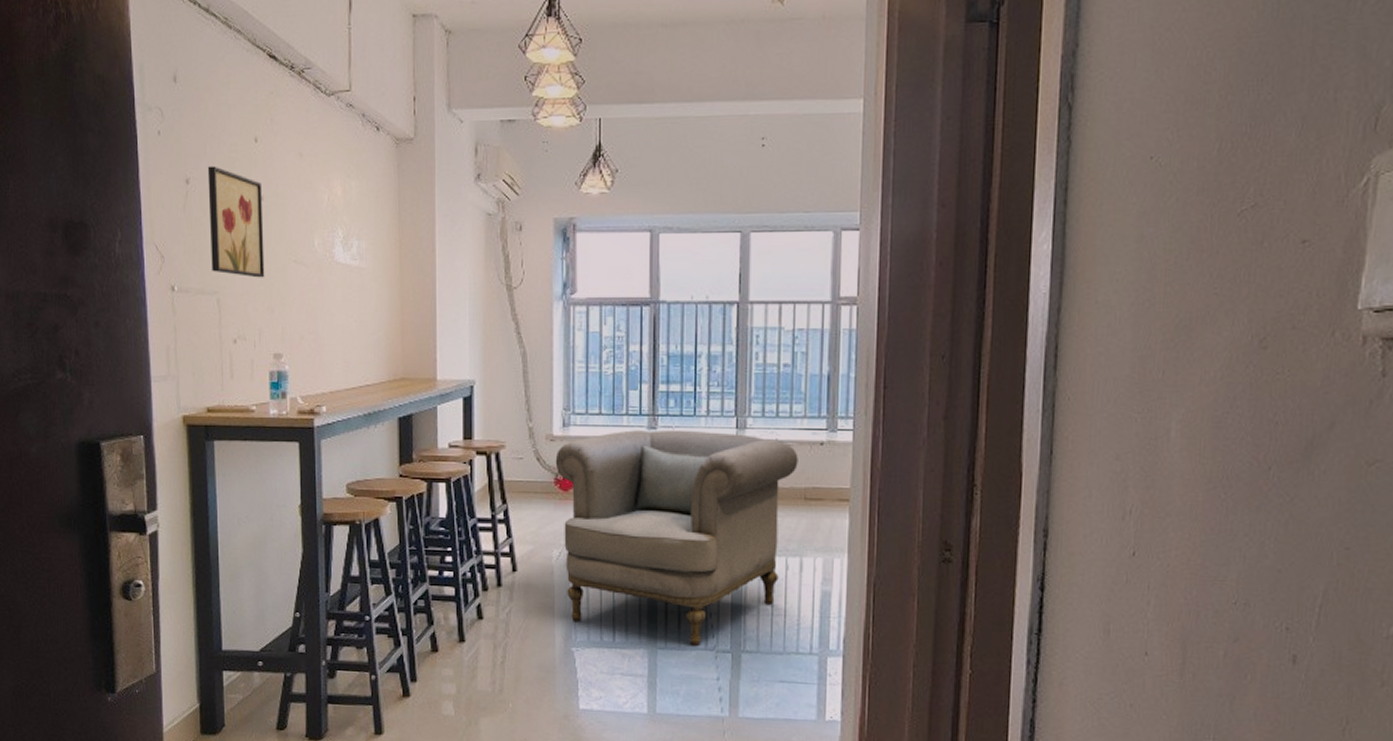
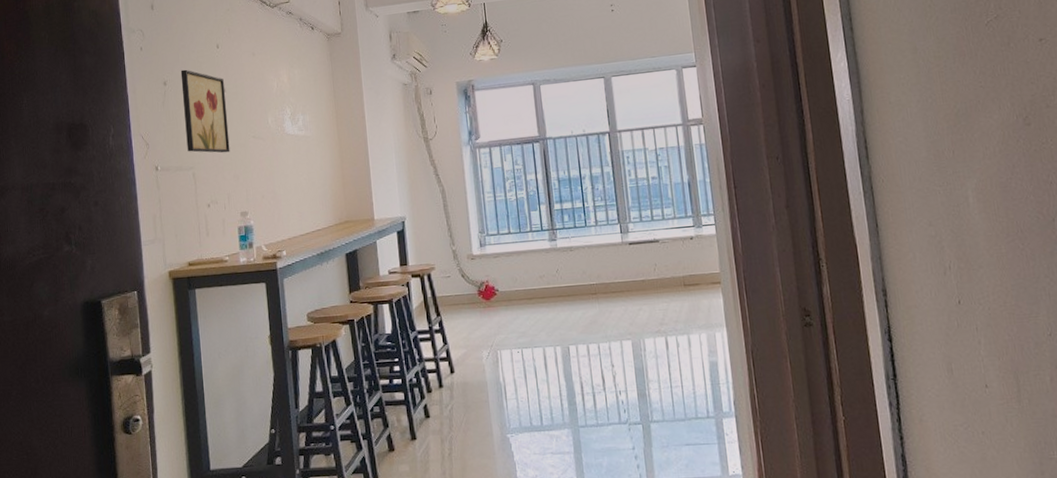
armchair: present [555,430,798,646] -> none [476,237,675,421]

